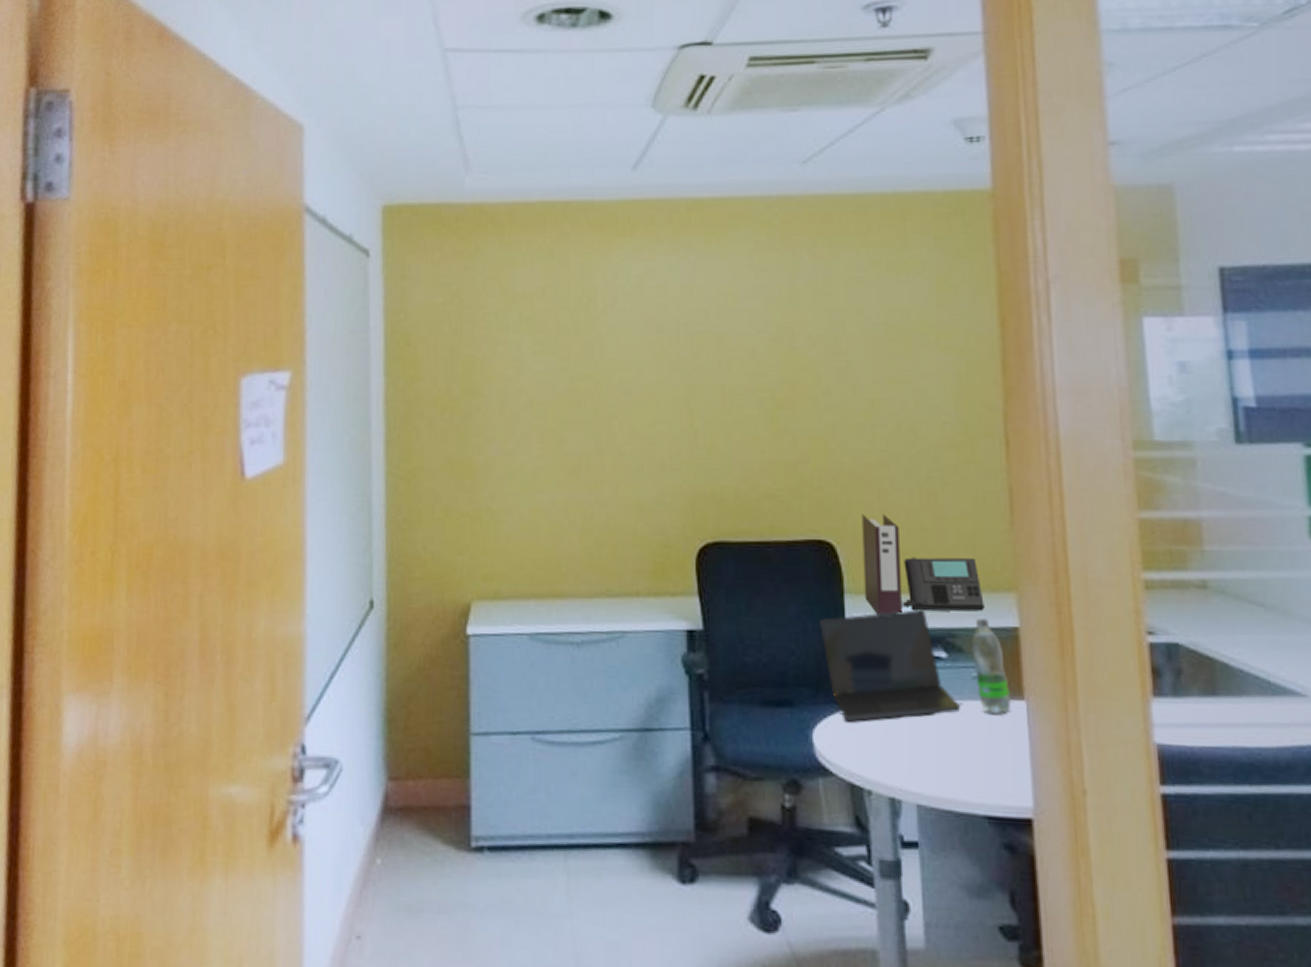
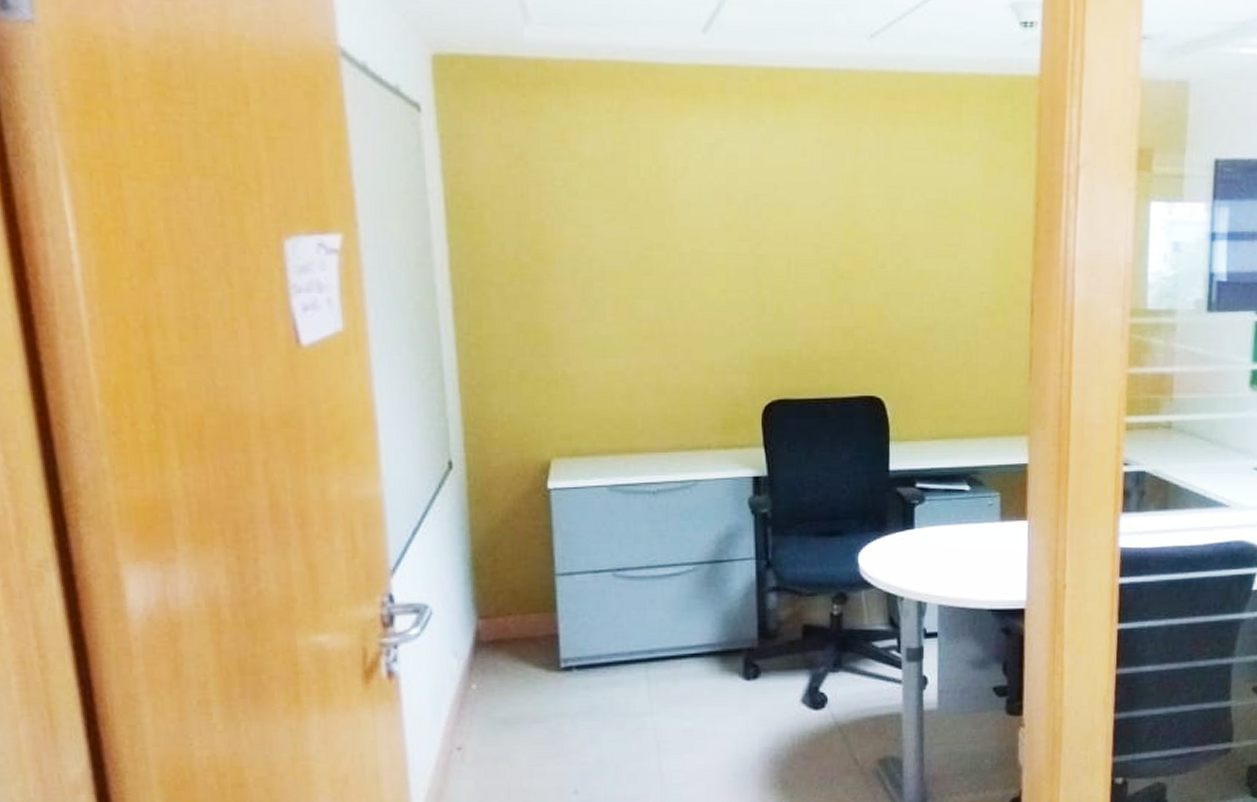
laptop: present [820,609,962,722] -> none [868,452,978,545]
binder: present [862,514,902,615] -> none [906,373,938,458]
phone: present [903,557,985,612] -> none [938,408,1003,454]
bottle: present [971,619,1011,715] -> none [989,458,1016,533]

